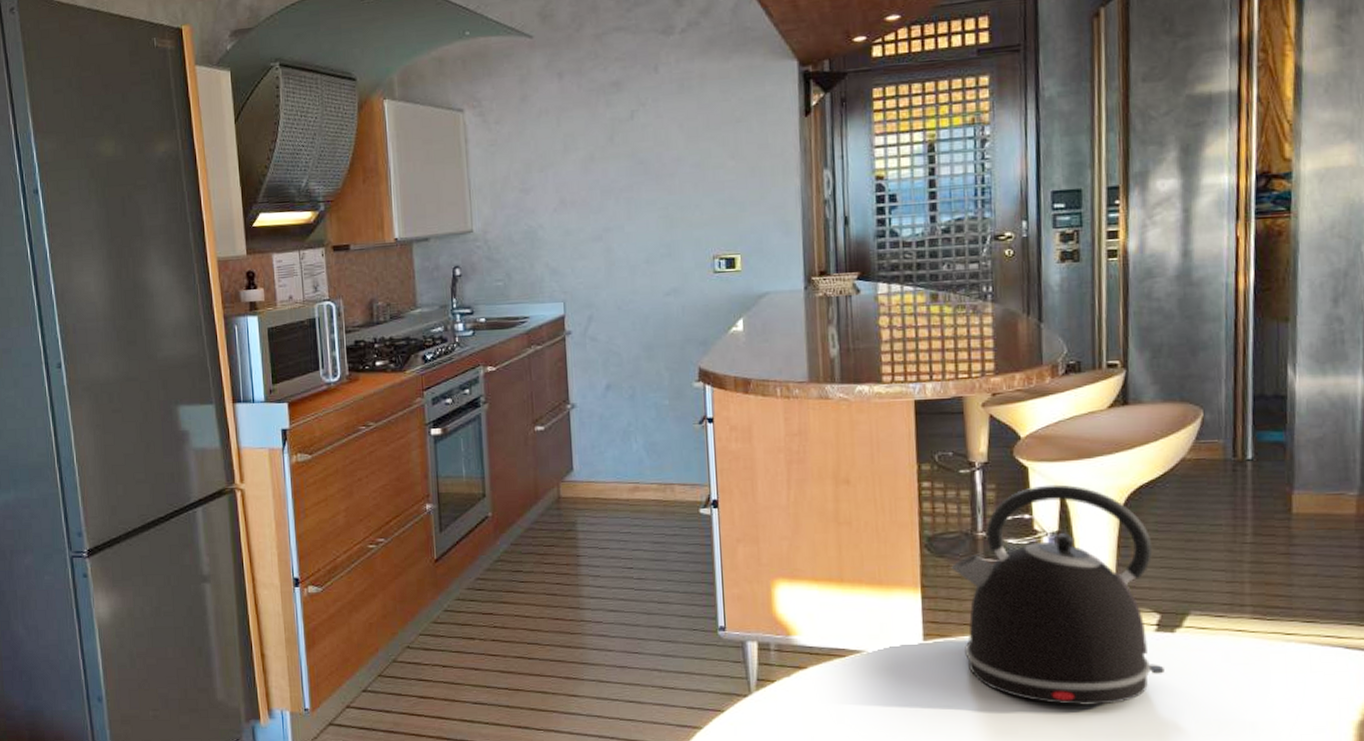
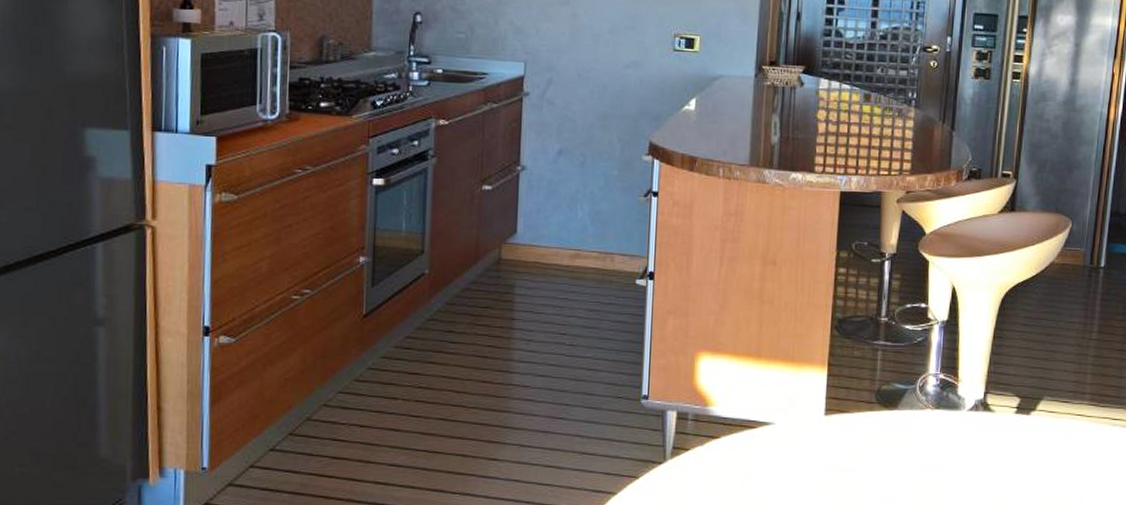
kettle: present [951,484,1164,705] -> none [855,278,1021,478]

